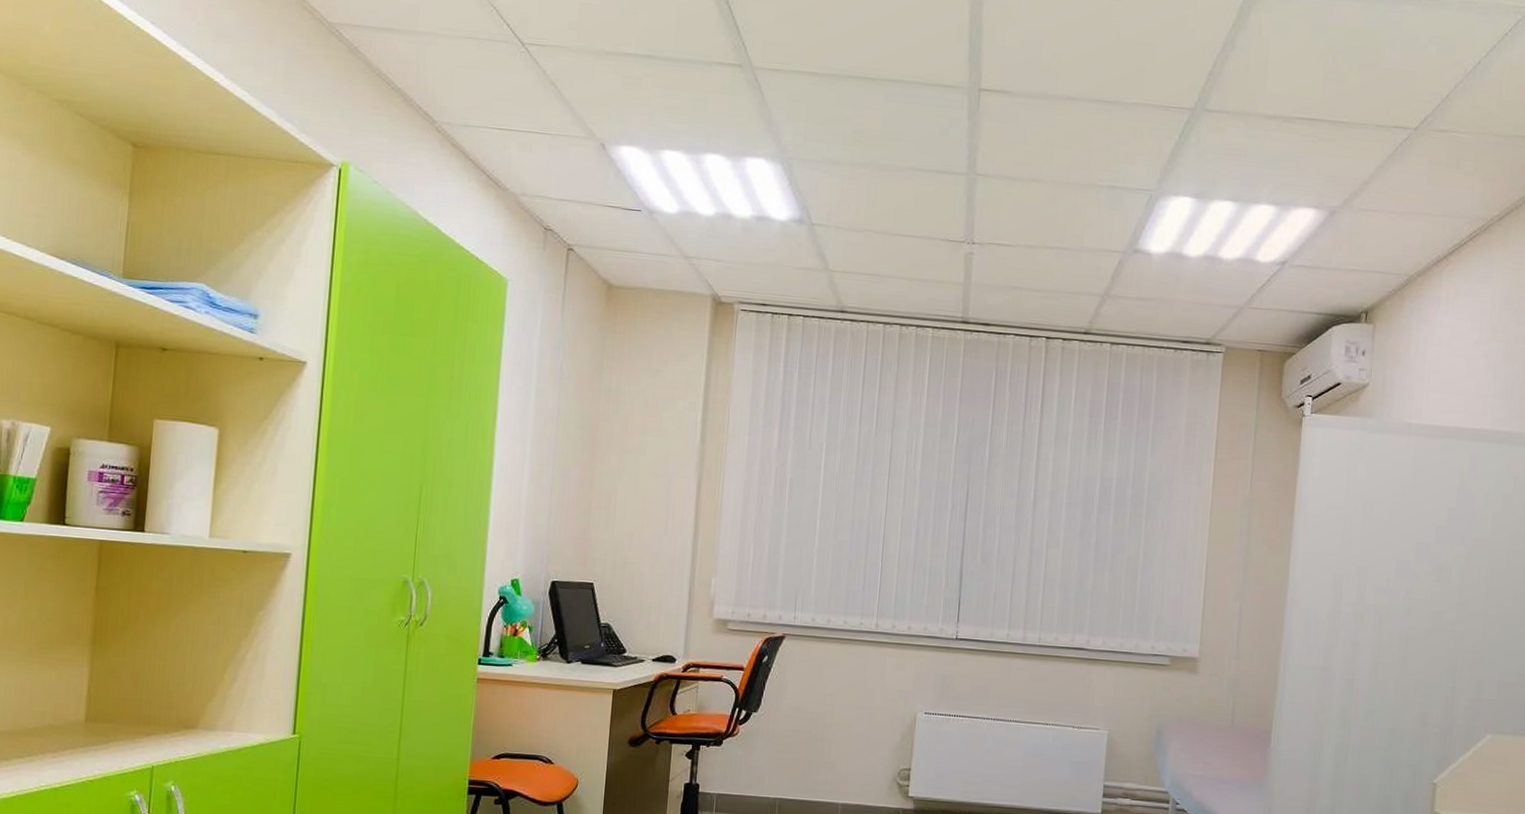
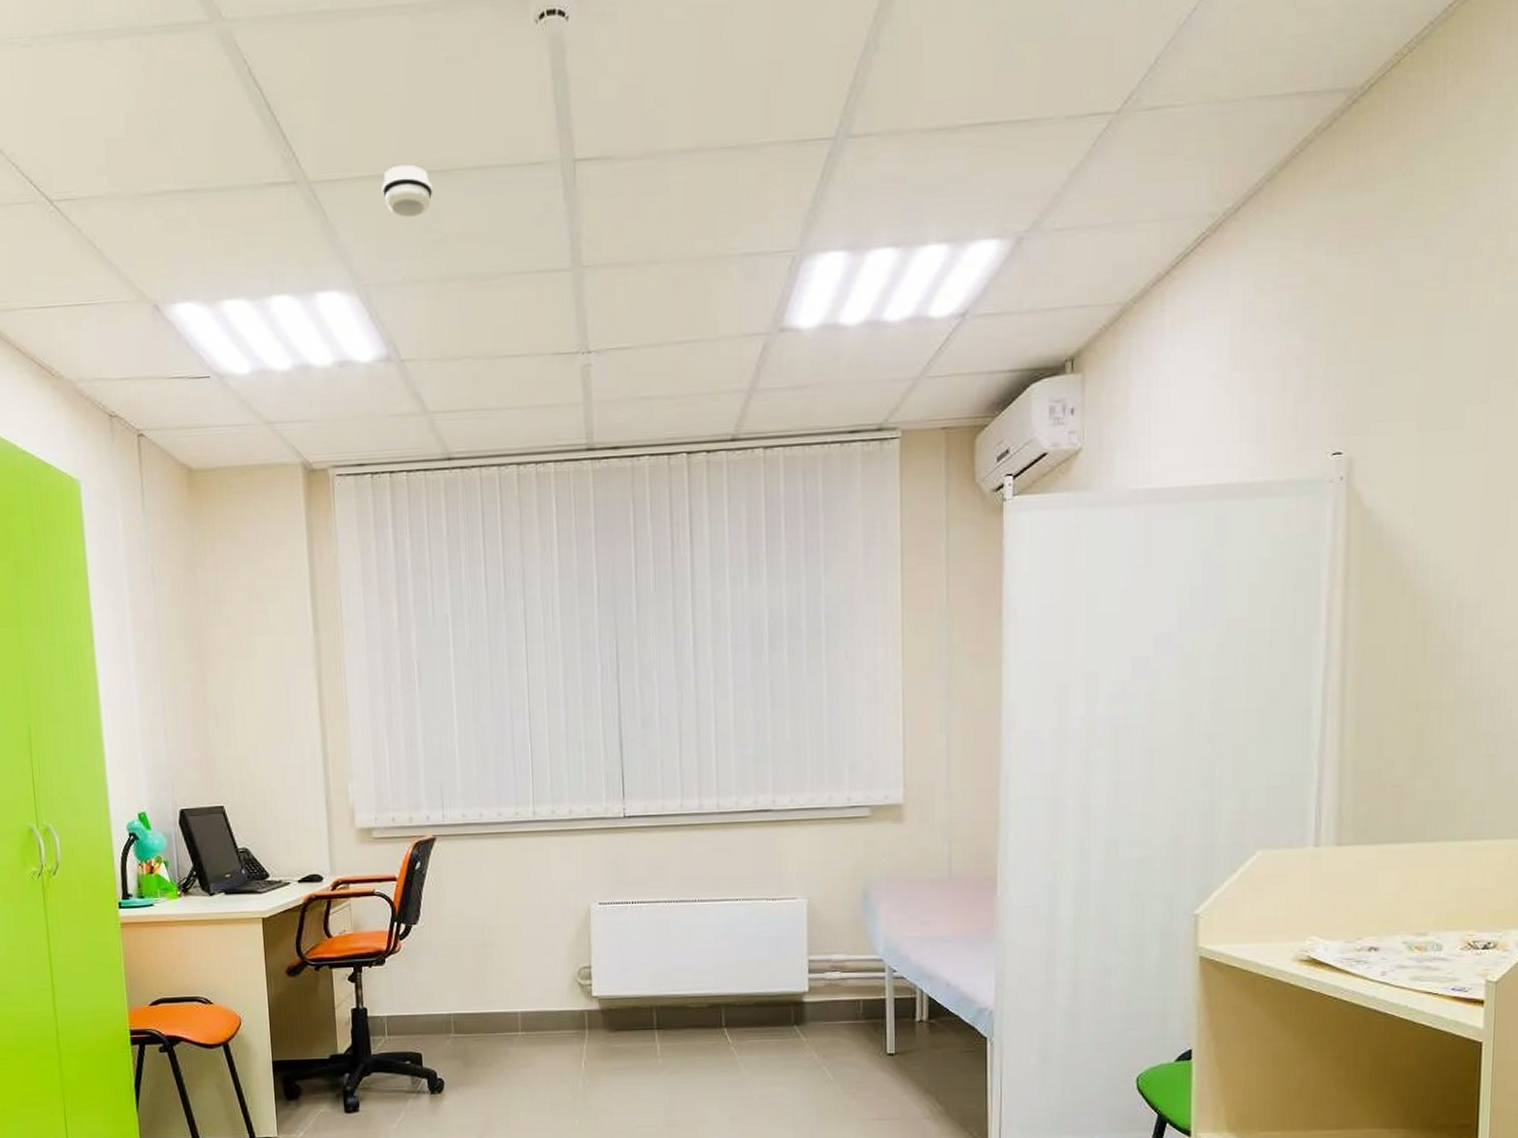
smoke detector: none [814,67,859,111] -> present [381,164,433,218]

